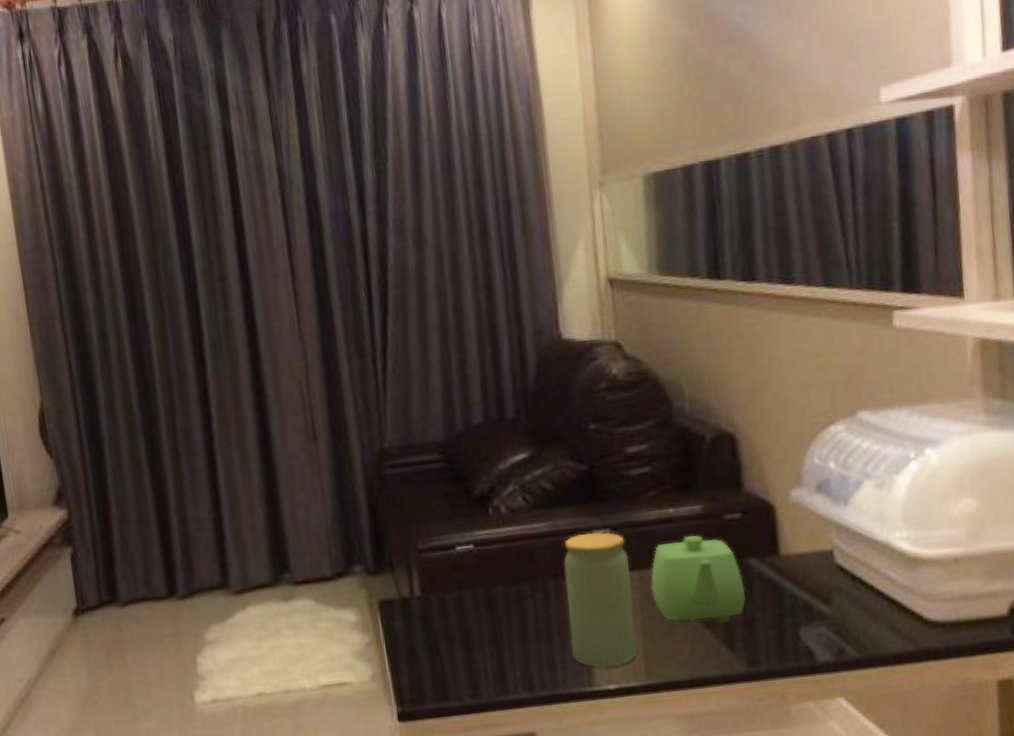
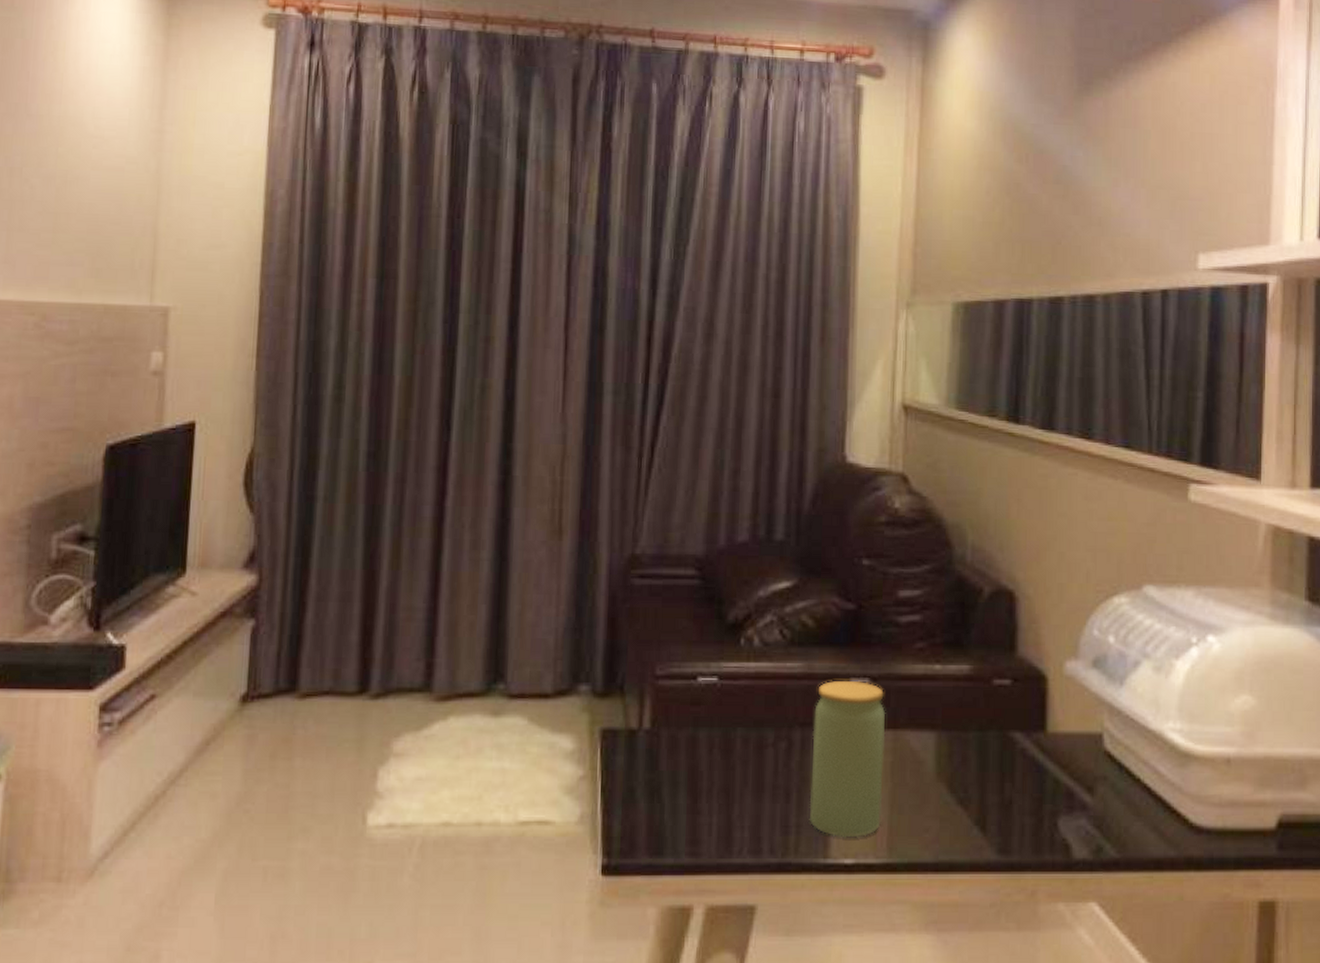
teapot: present [650,535,746,626] -> none [905,697,1006,802]

